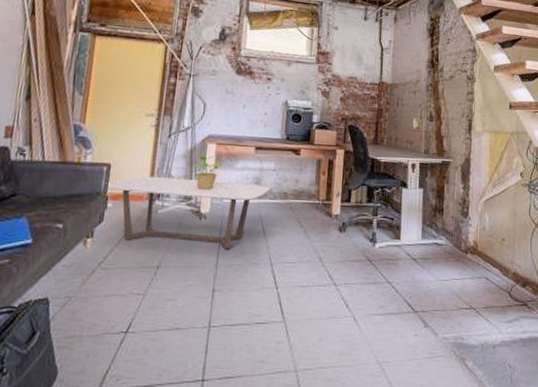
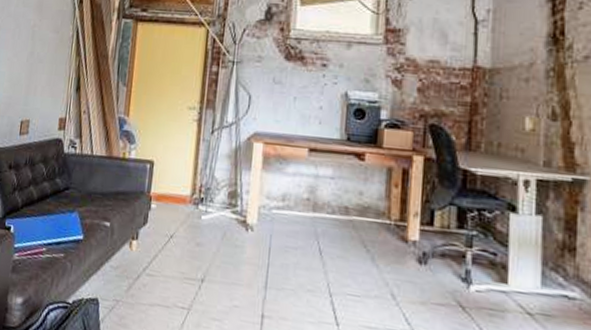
coffee table: present [106,176,270,250] -> none [149,176,328,270]
potted plant: present [194,156,223,190] -> none [239,156,272,197]

